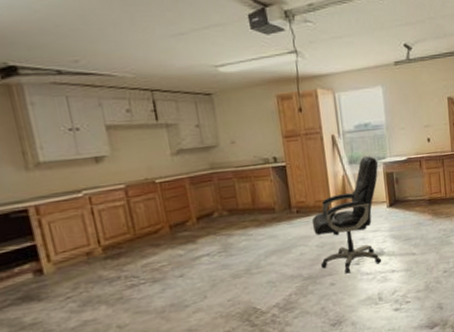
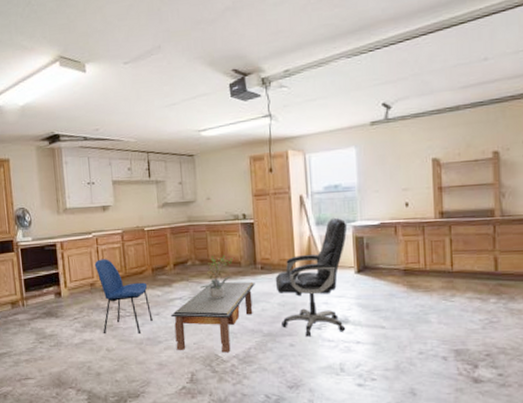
chair: none [89,220,176,309] -> present [94,259,153,334]
coffee table: none [198,227,292,312] -> present [171,281,255,353]
potted plant: none [230,201,268,250] -> present [199,254,235,299]

